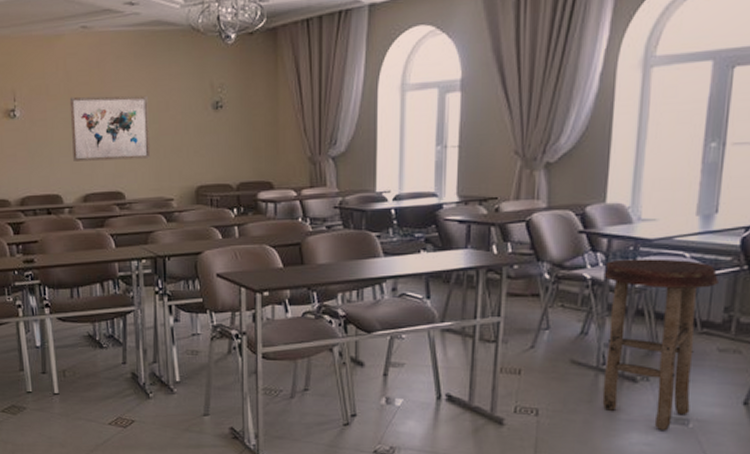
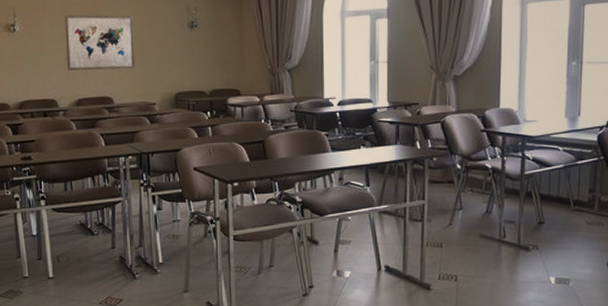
stool: present [602,258,719,430] -> none [502,151,584,289]

